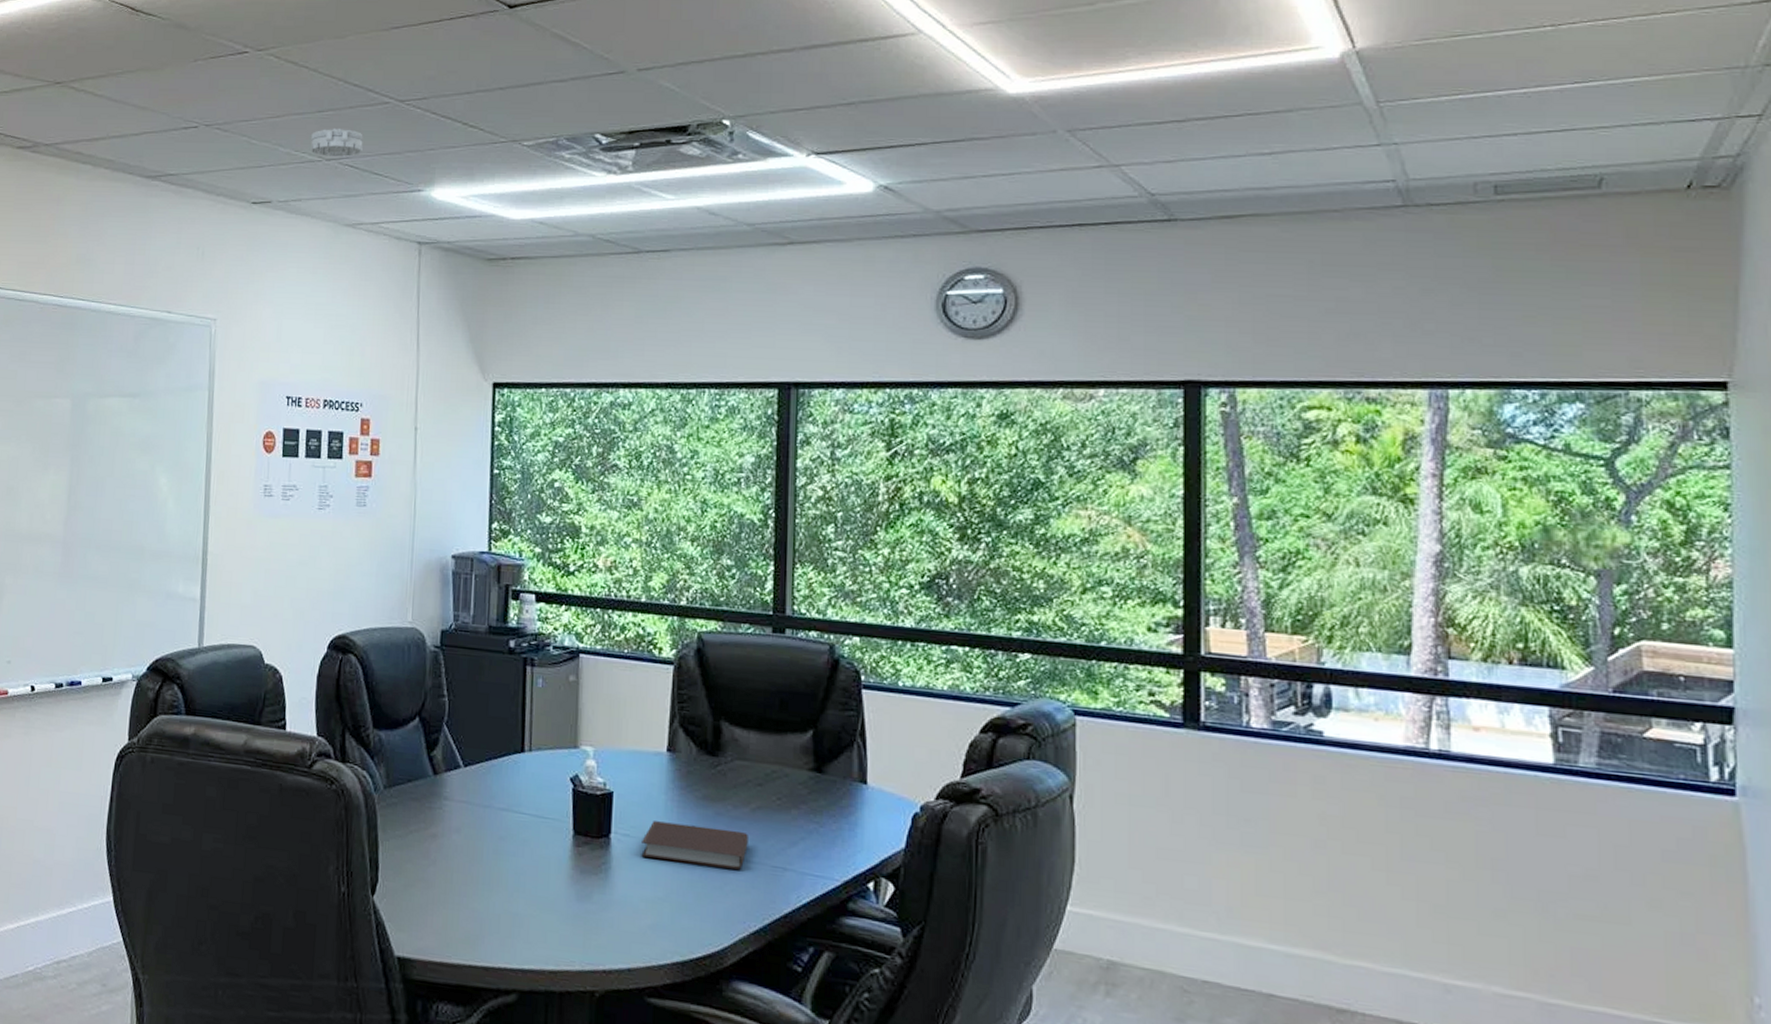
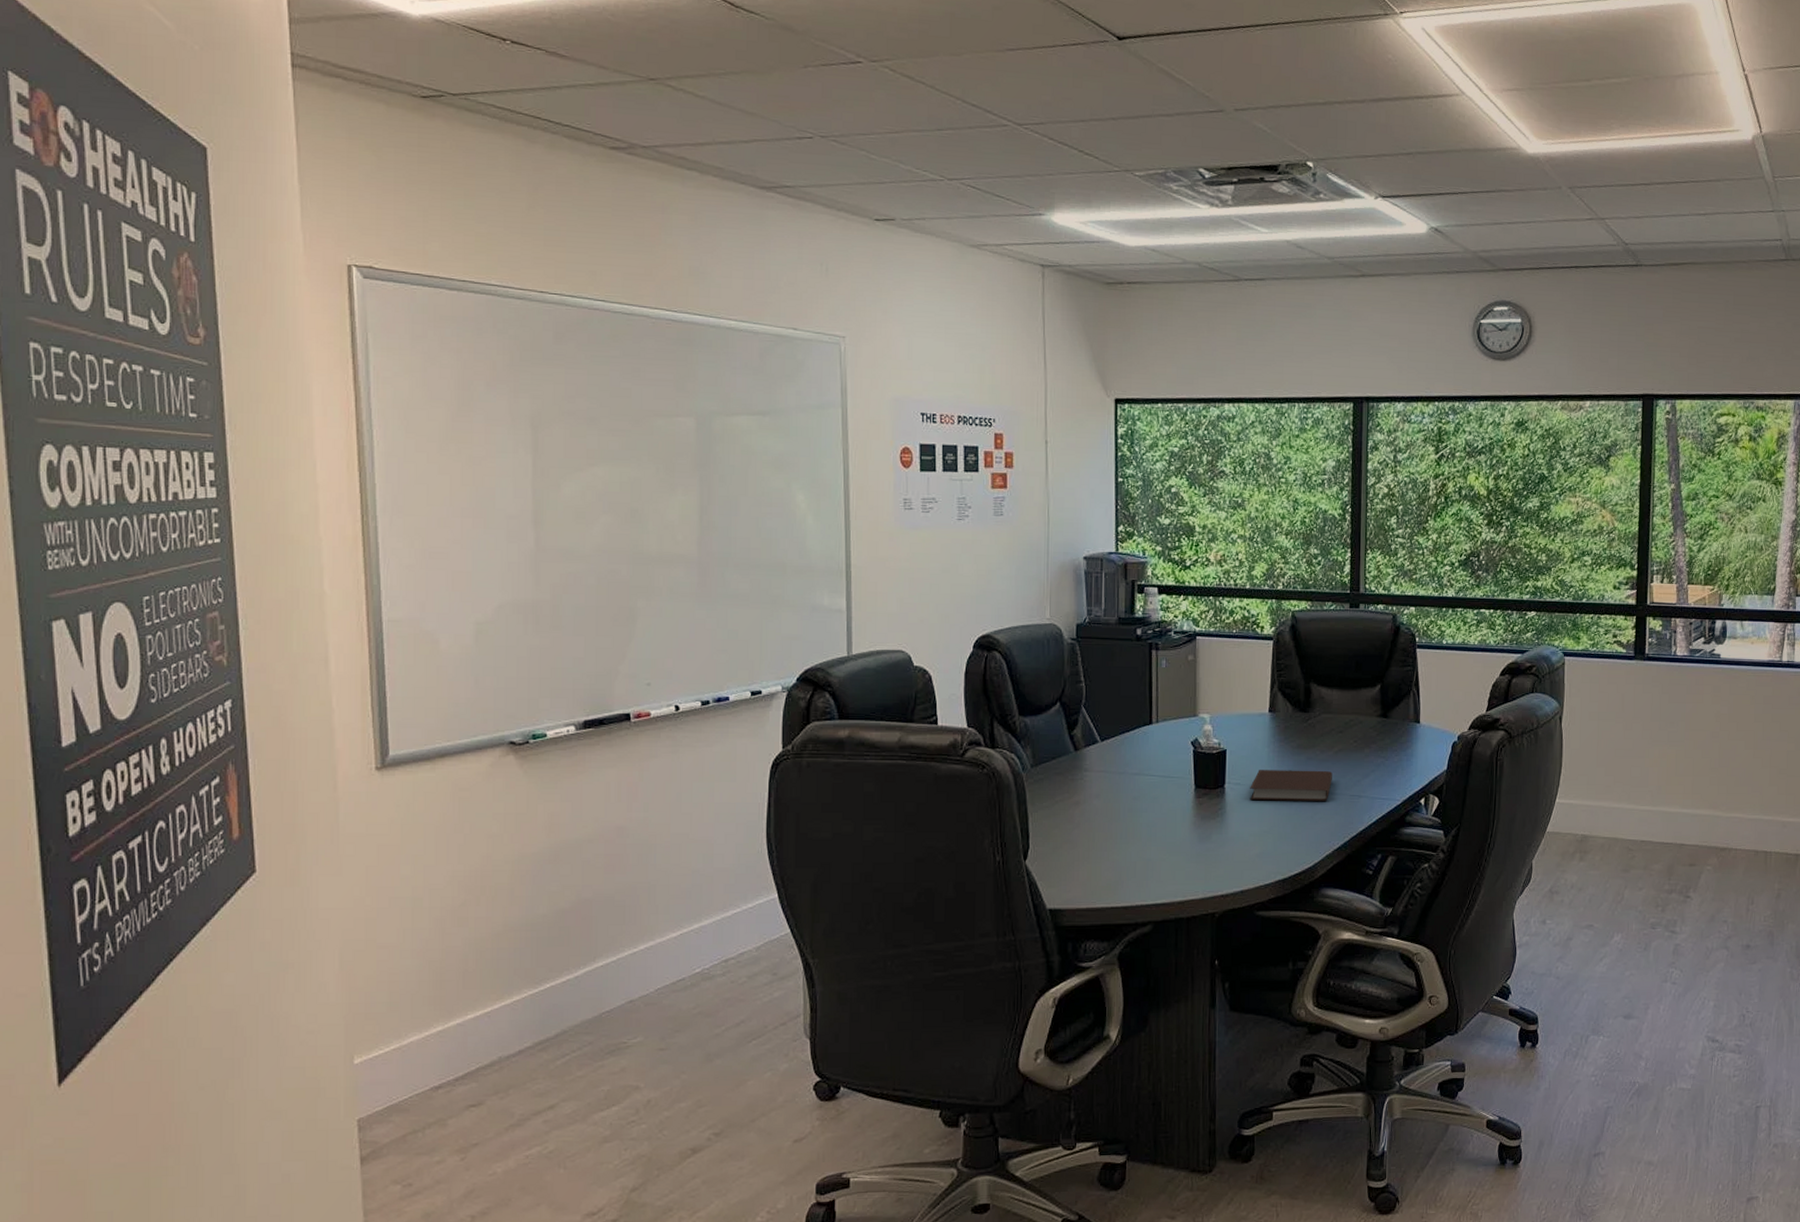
smoke detector: present [310,128,363,157] -> none [932,147,984,178]

